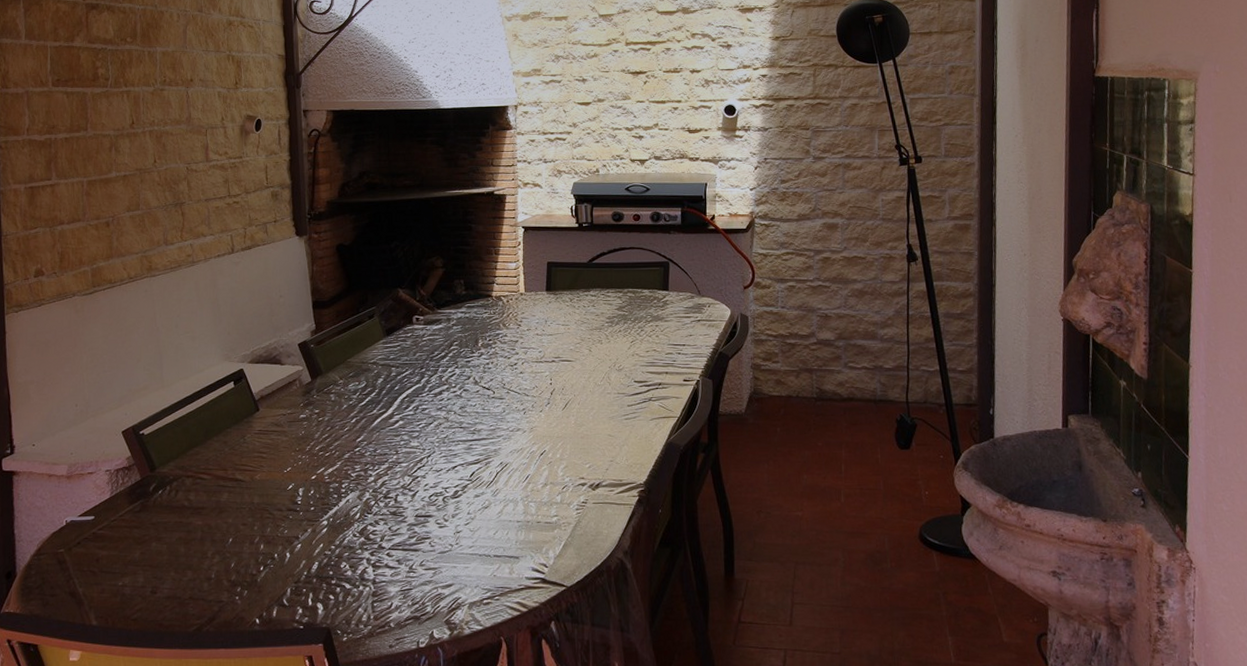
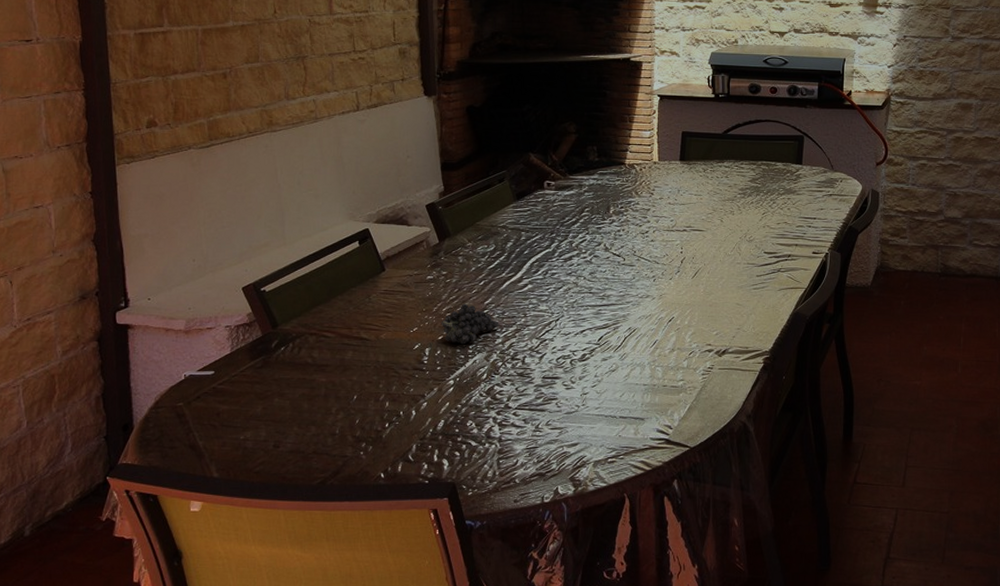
fruit: none [314,441,371,484] -> present [441,303,499,345]

